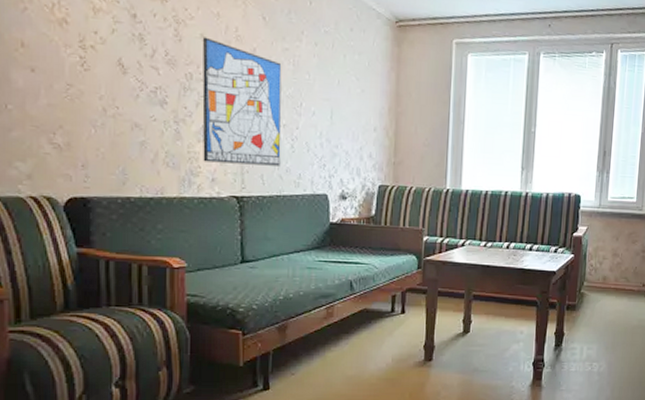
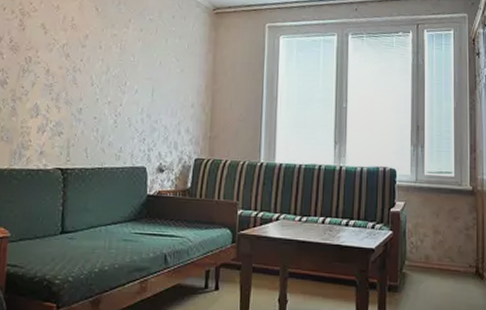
wall art: present [202,37,282,166] -> none [33,26,110,140]

